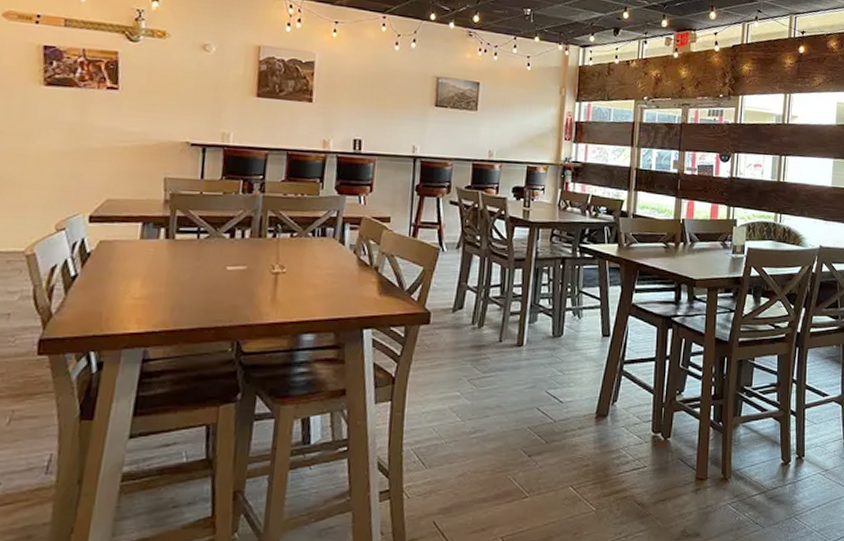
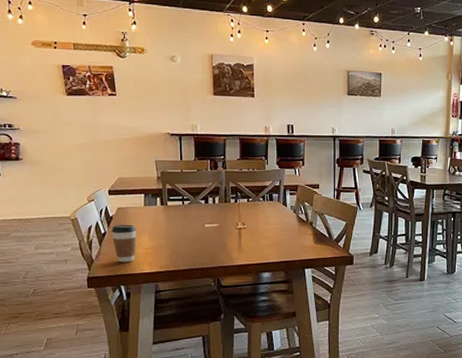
coffee cup: none [85,263,125,319] -> present [111,224,136,263]

